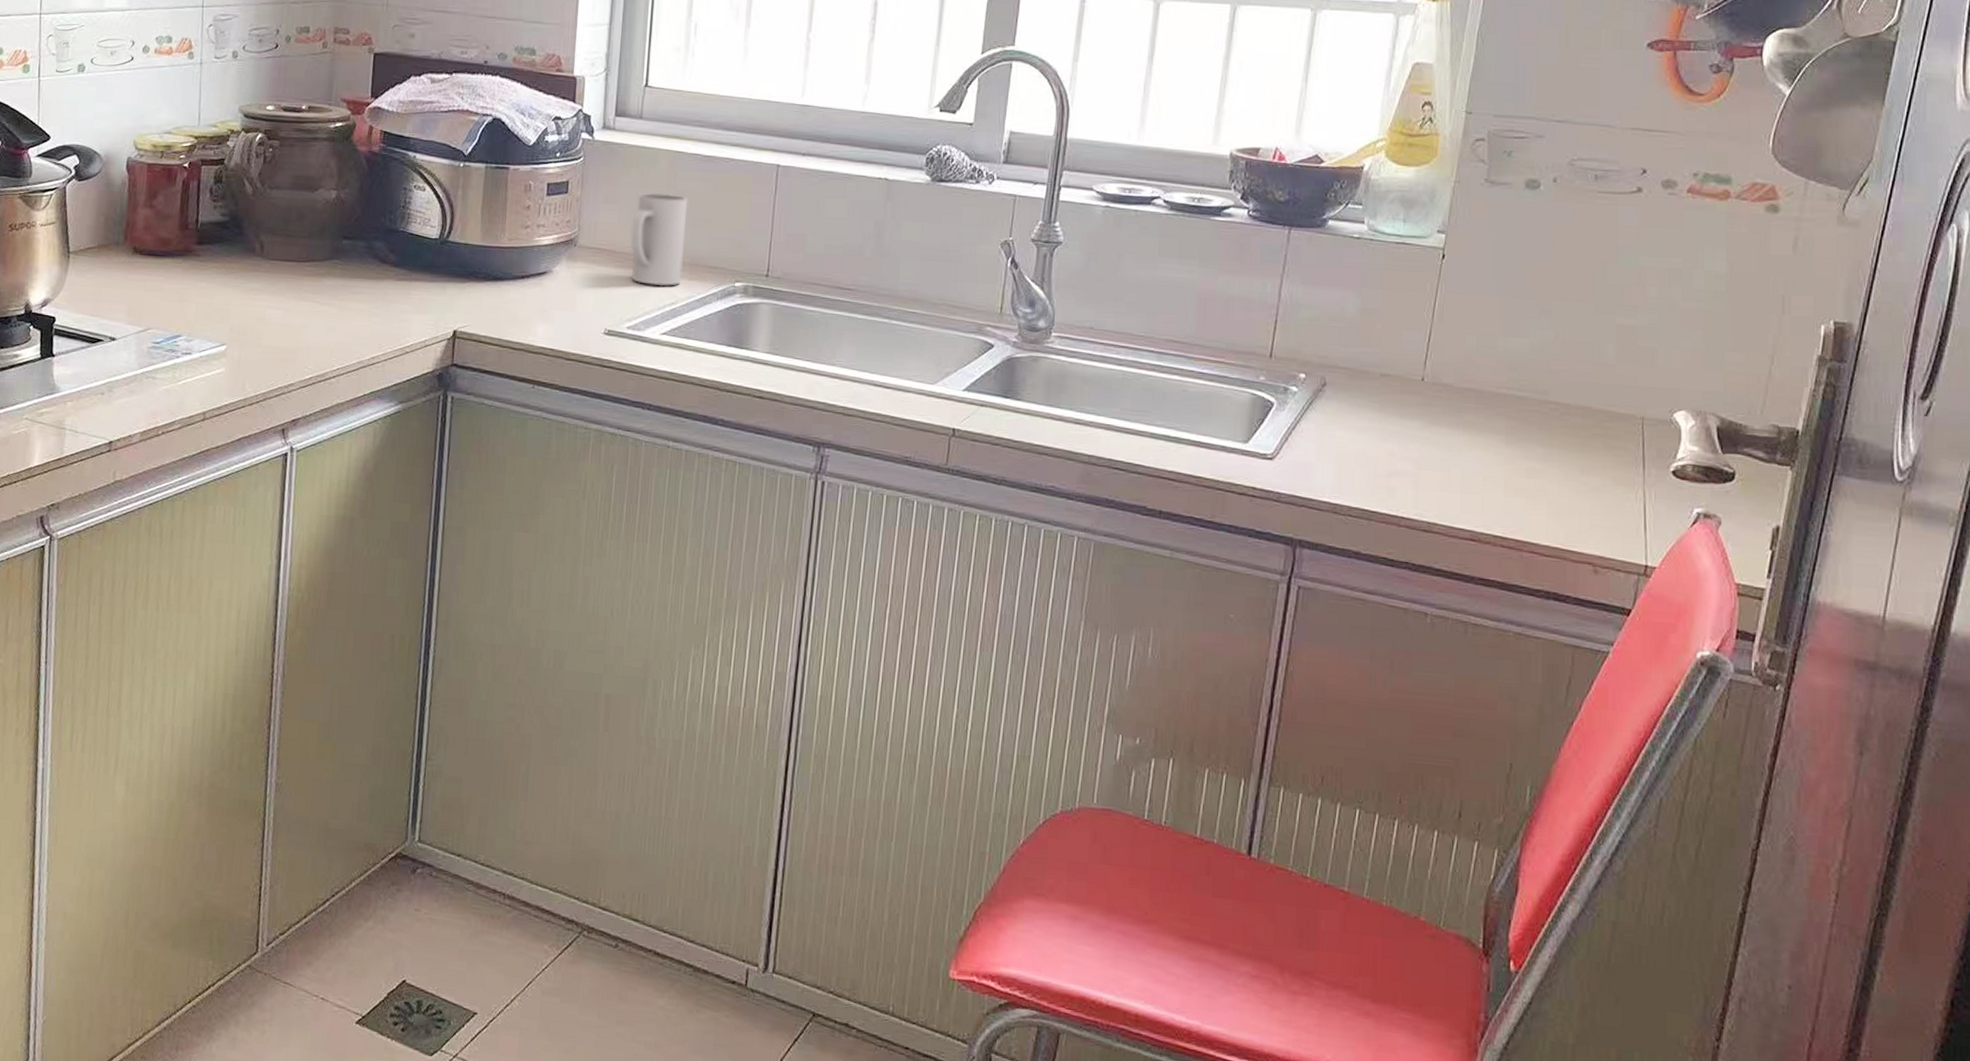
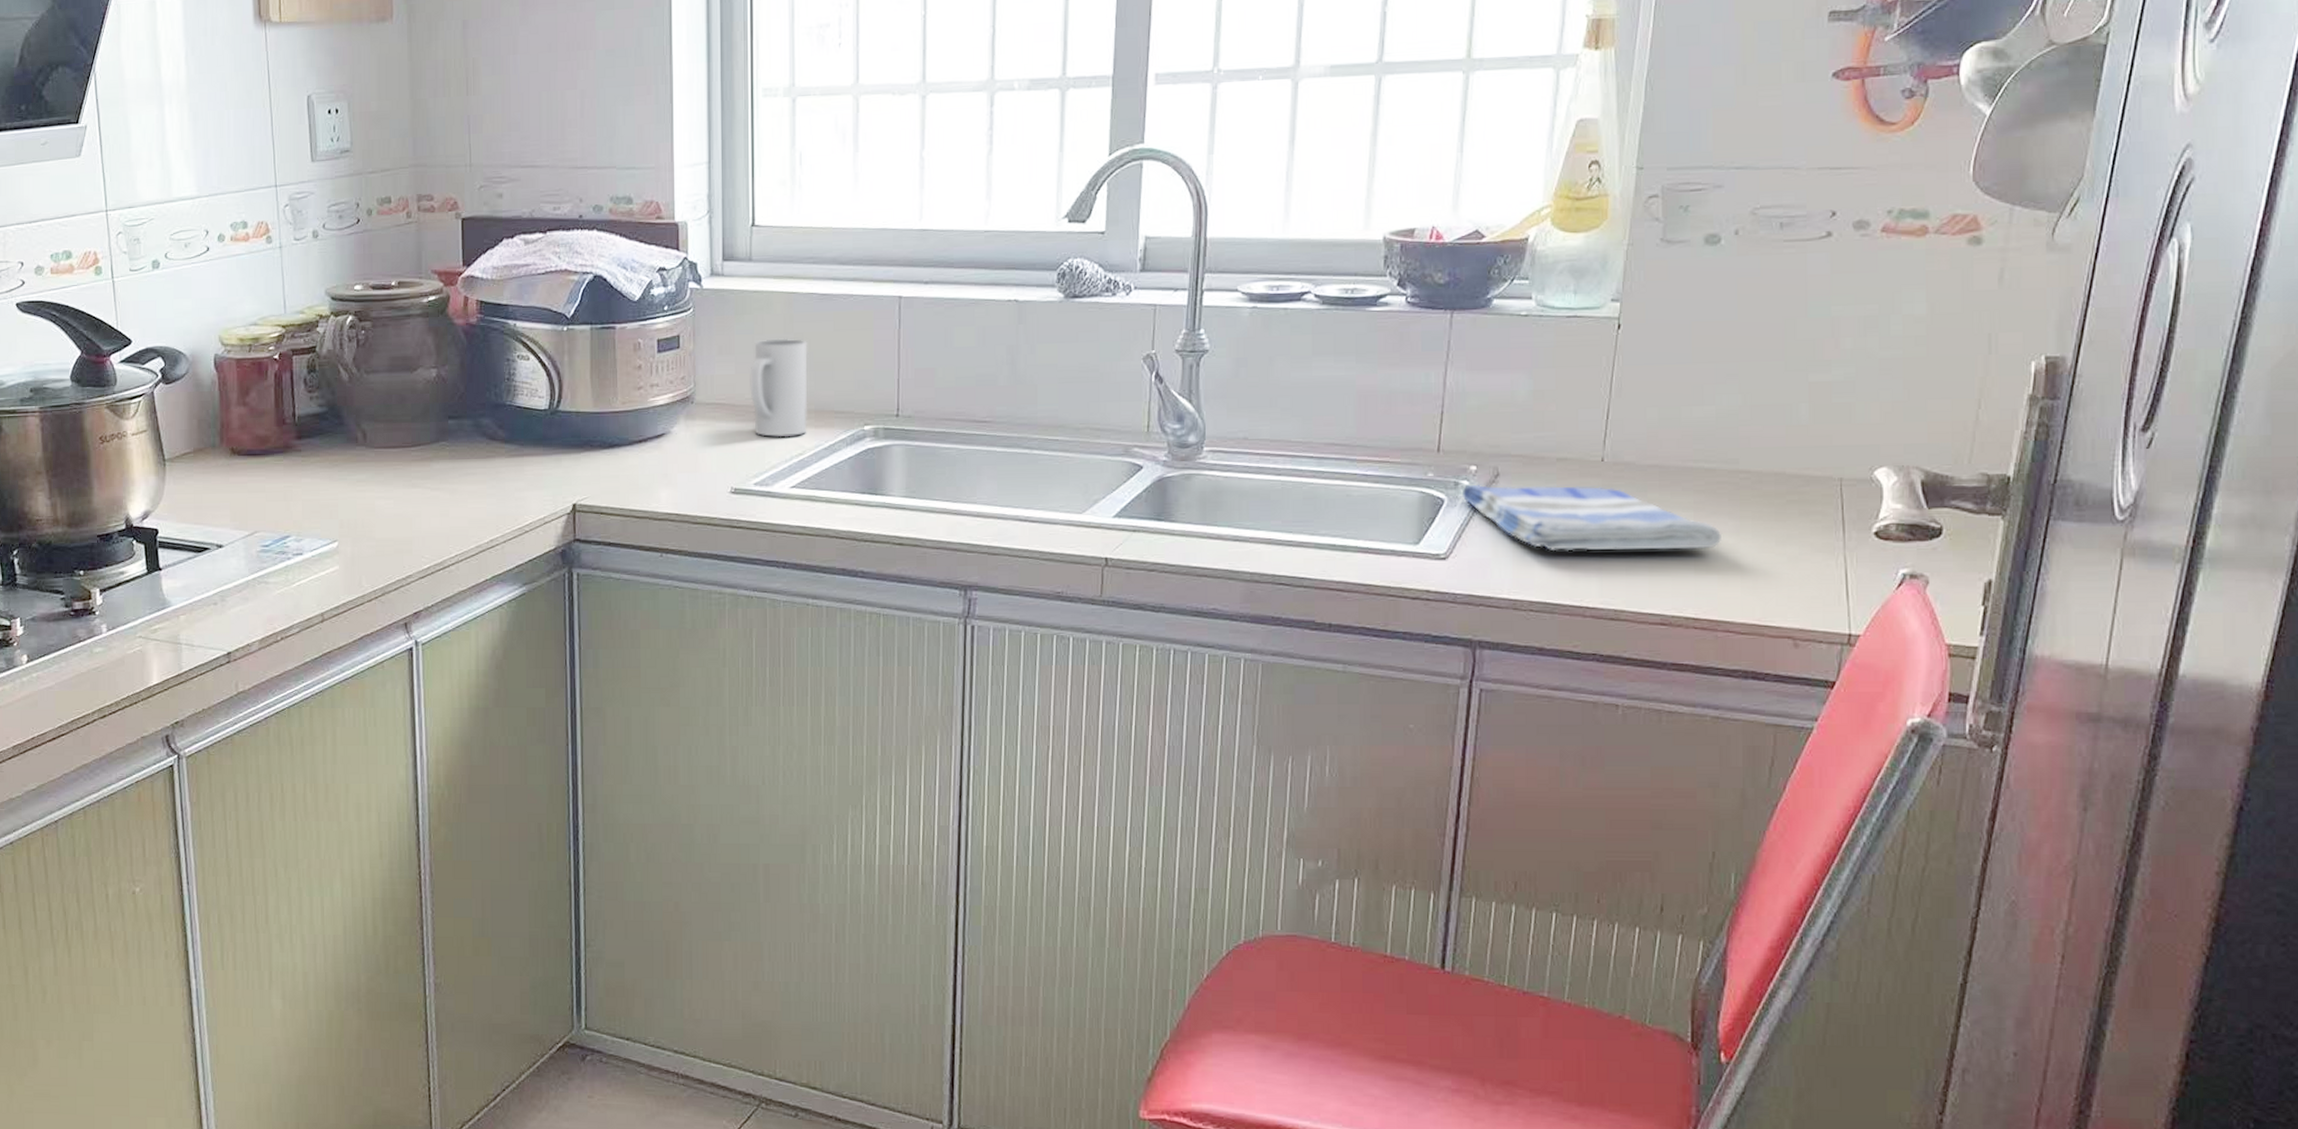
dish towel: none [1290,390,1530,473] -> present [1462,484,1721,551]

